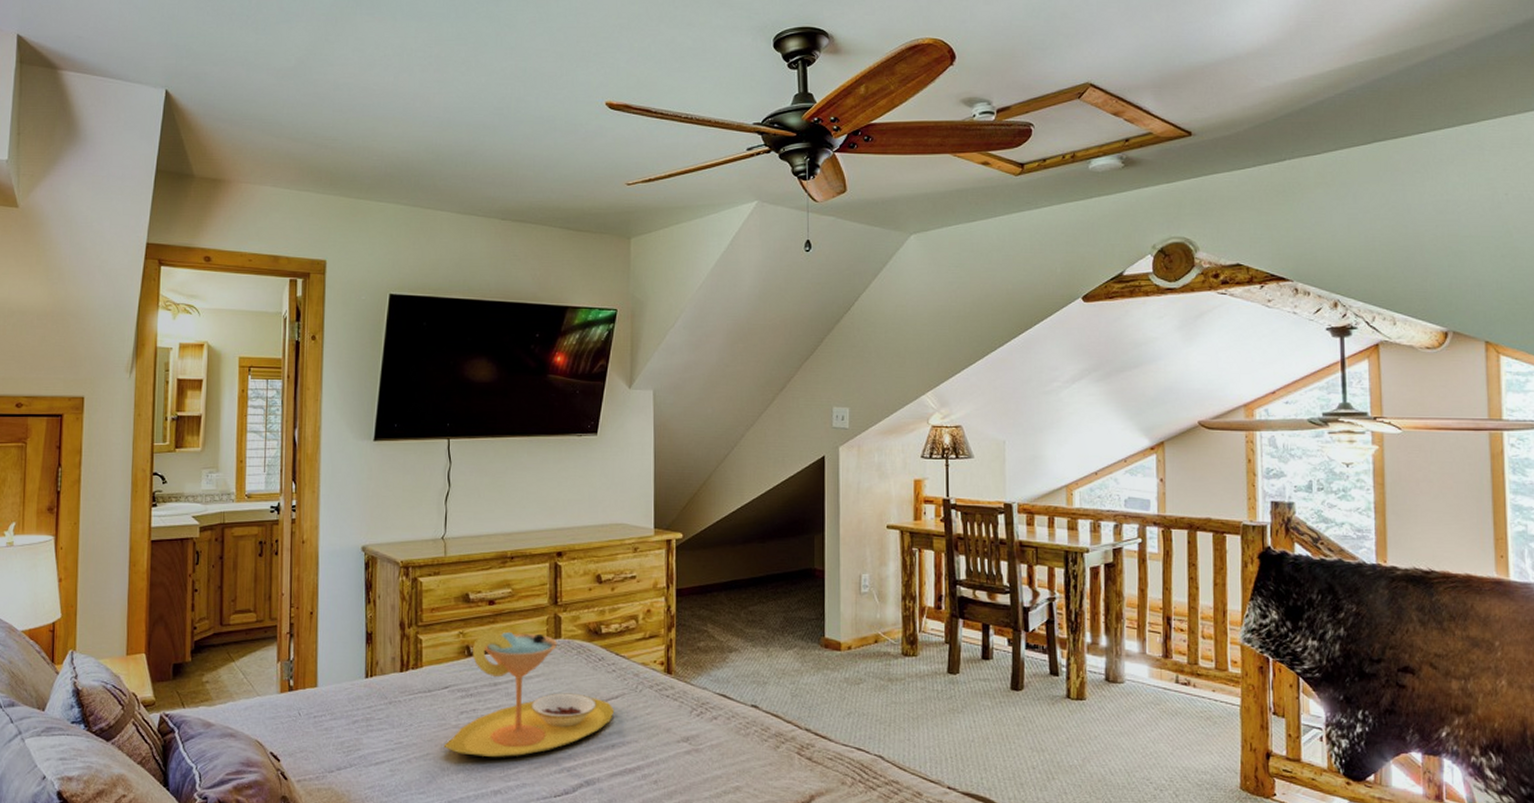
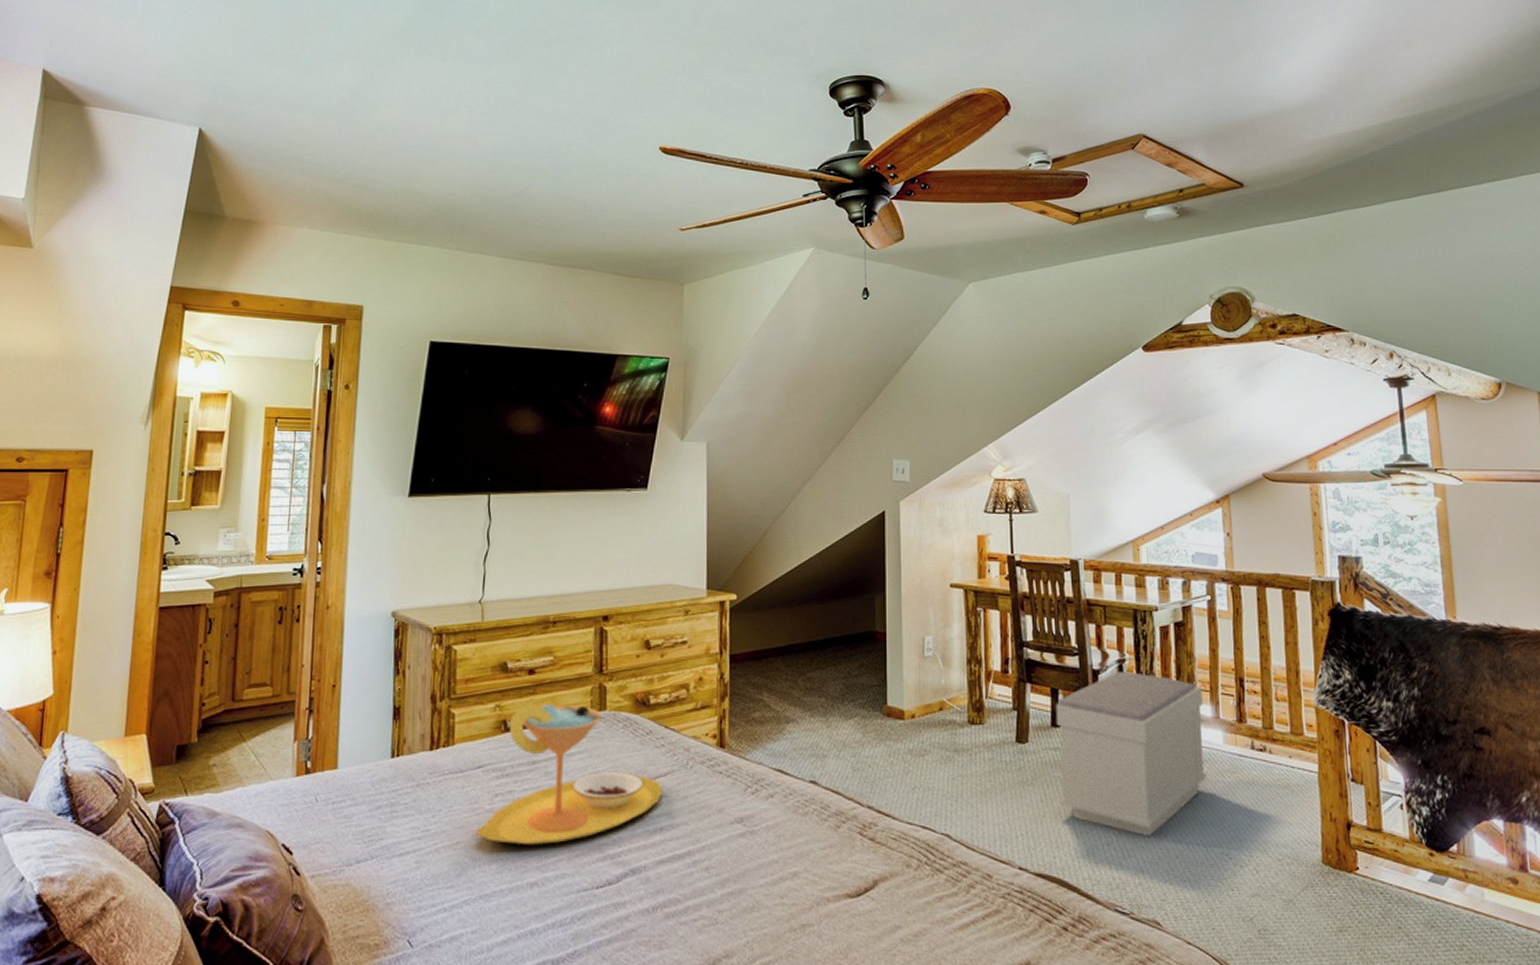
bench: none [986,609,1132,762] -> present [1056,672,1207,837]

